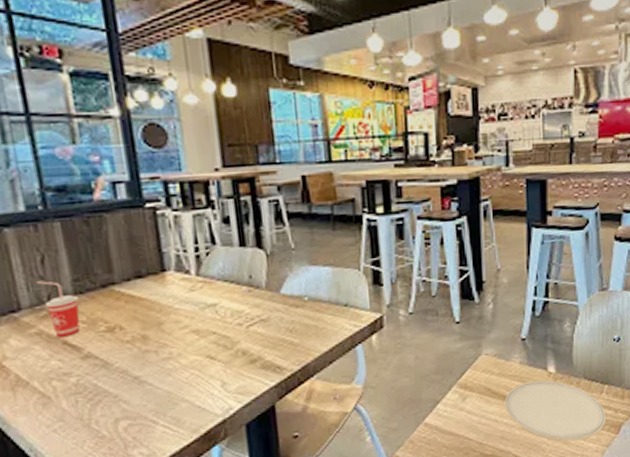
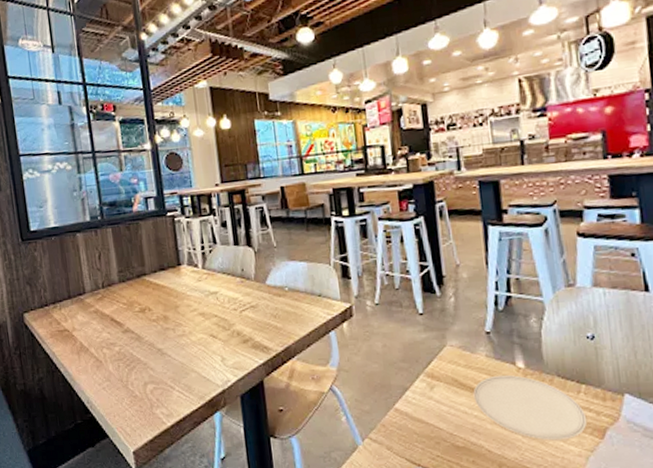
beverage cup: present [36,281,80,337] -> none [95,272,123,315]

